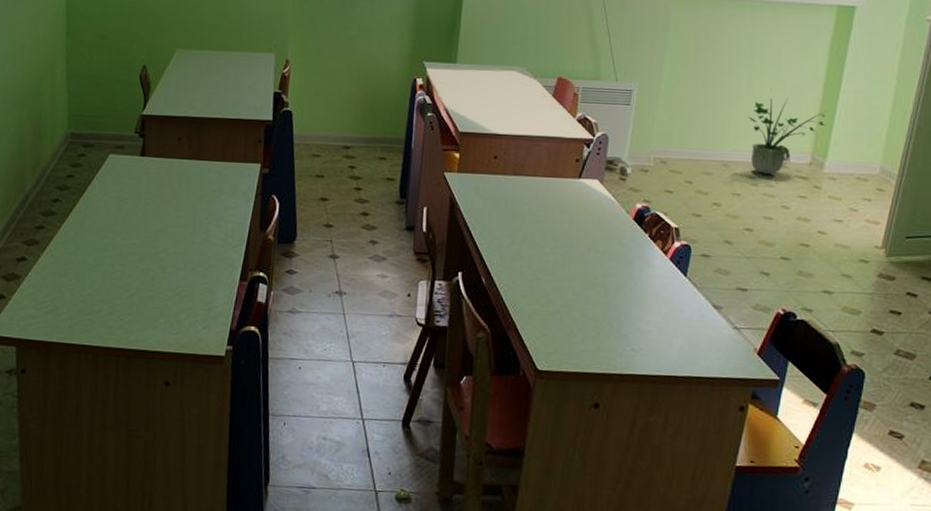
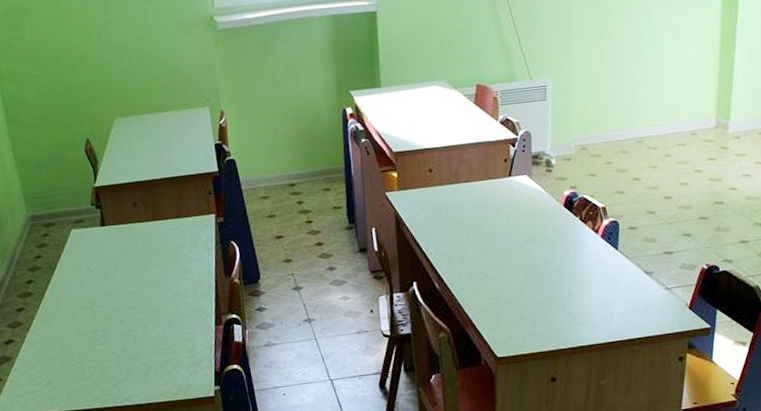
potted plant: present [748,88,826,174] -> none [655,62,725,144]

